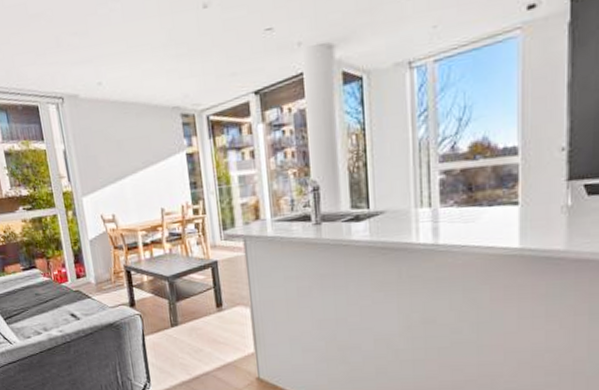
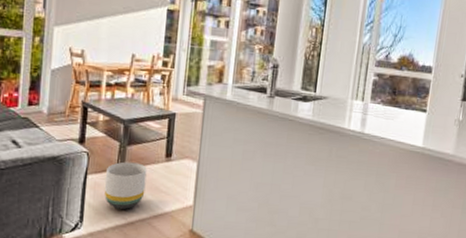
planter: none [161,317,204,365] -> present [104,161,147,209]

